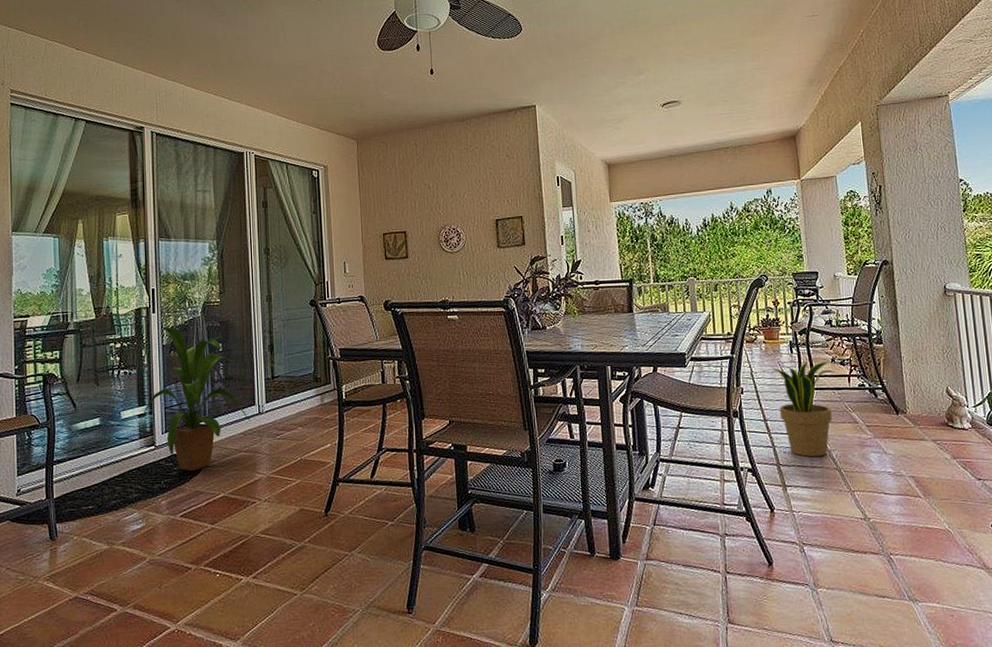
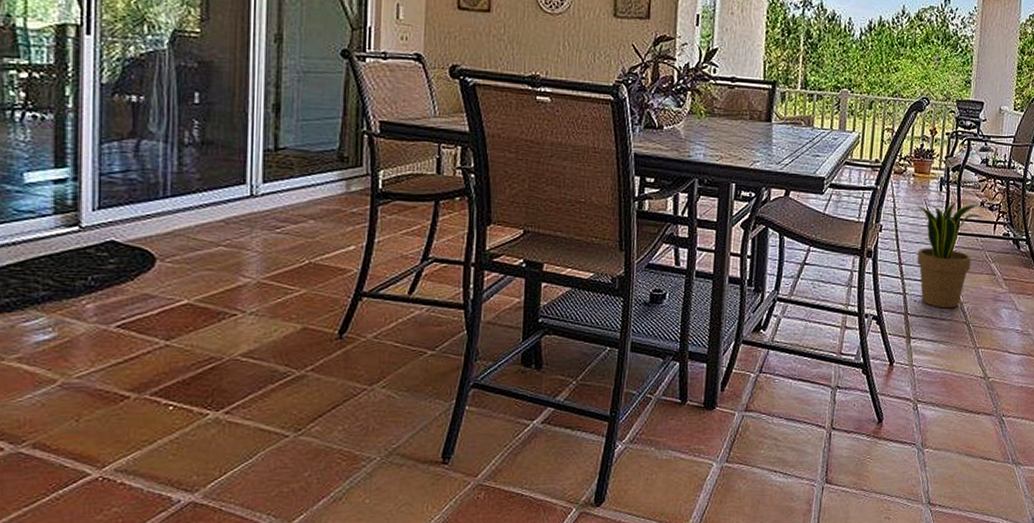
house plant: present [140,326,251,471] -> none [56,56,237,266]

